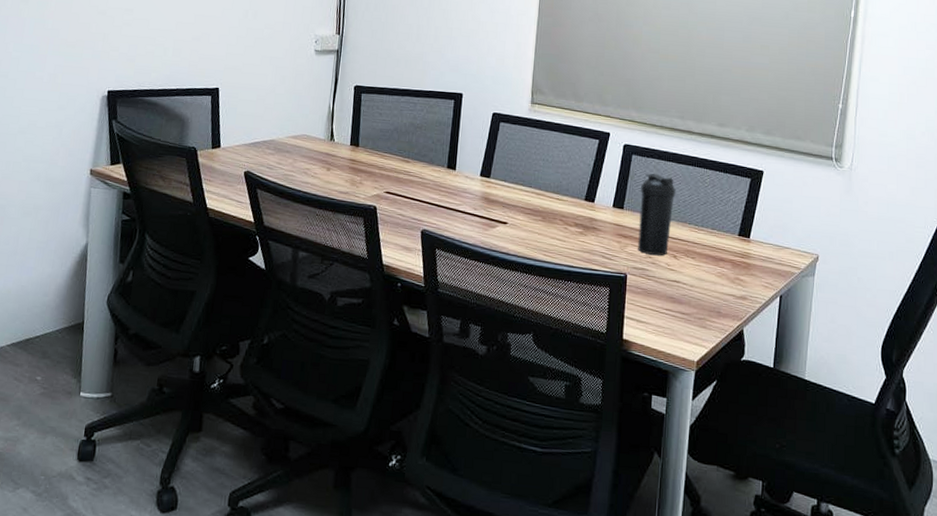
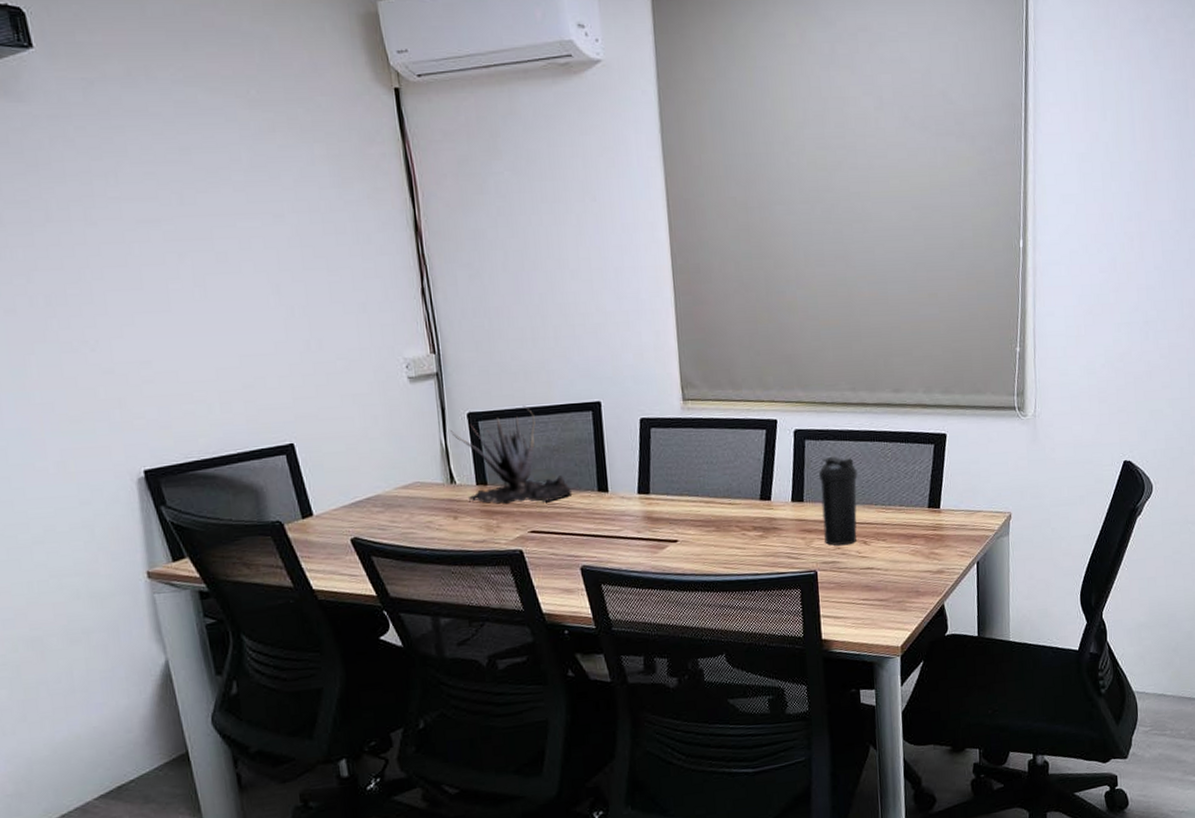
plant: none [338,87,426,170] -> present [449,406,573,505]

